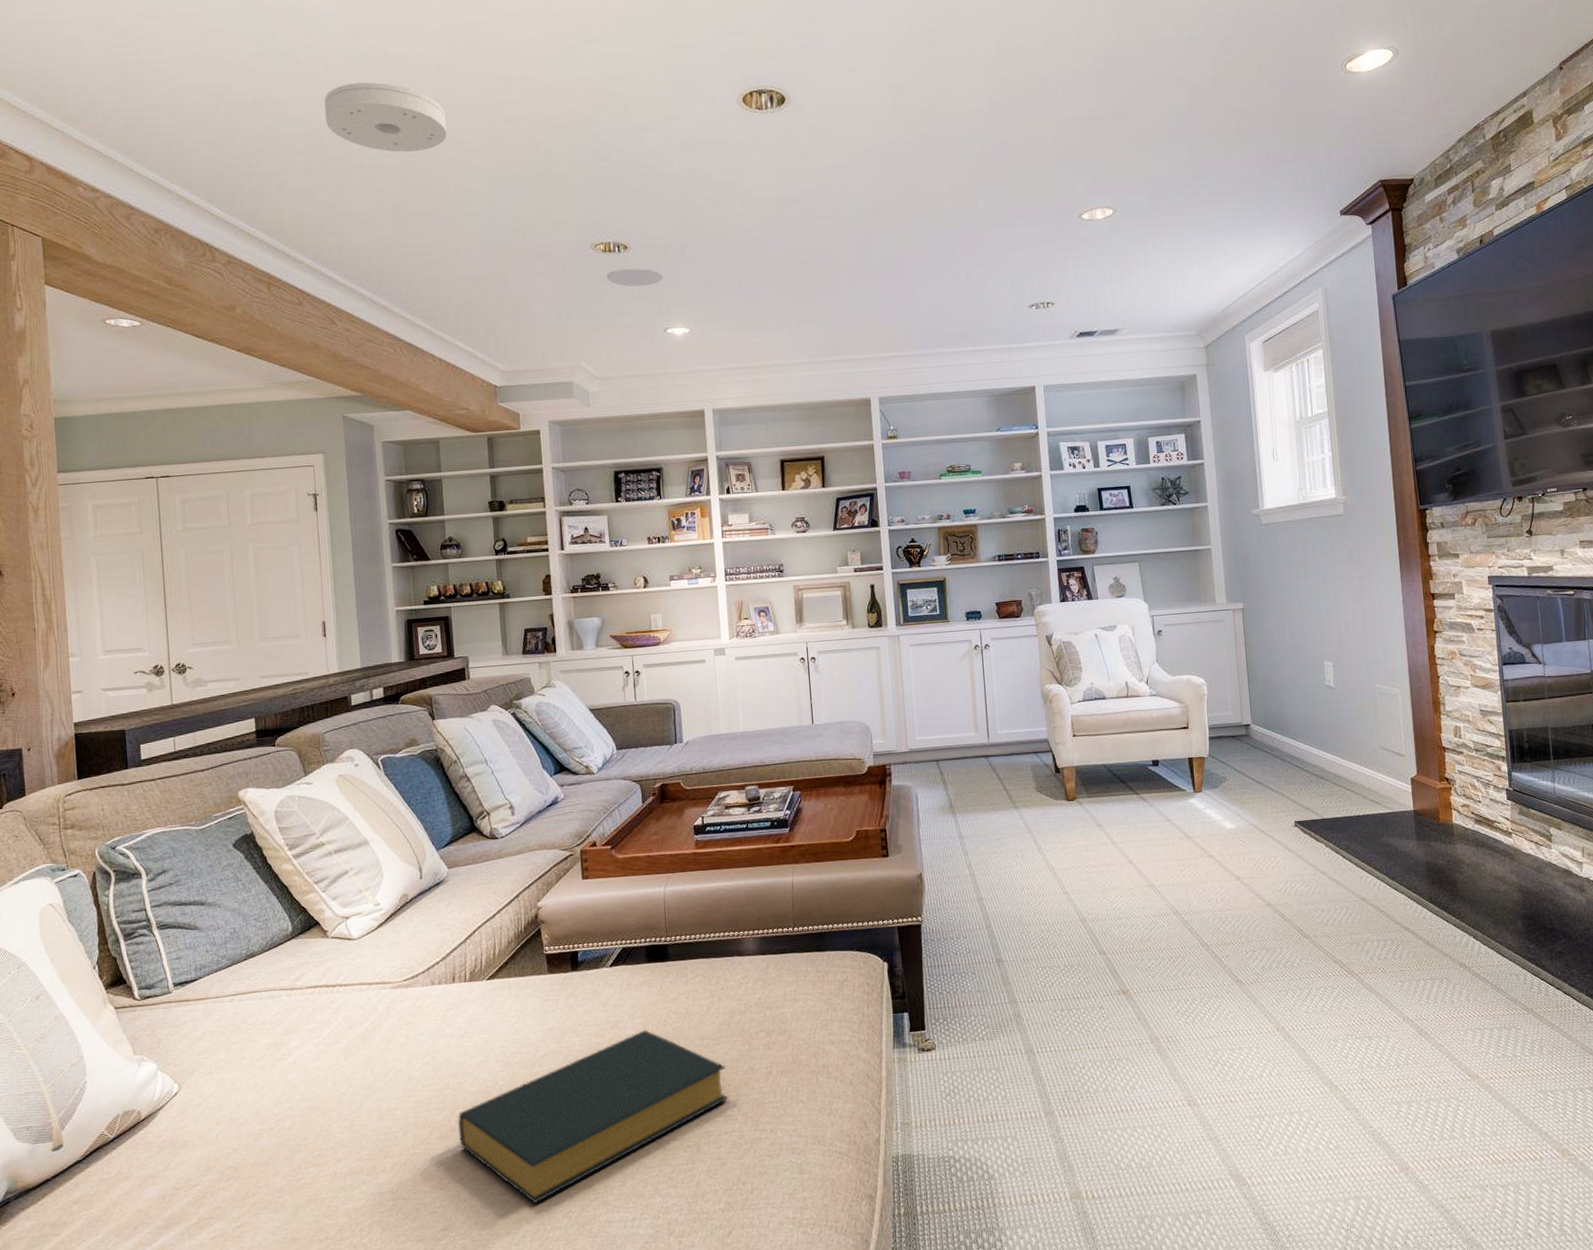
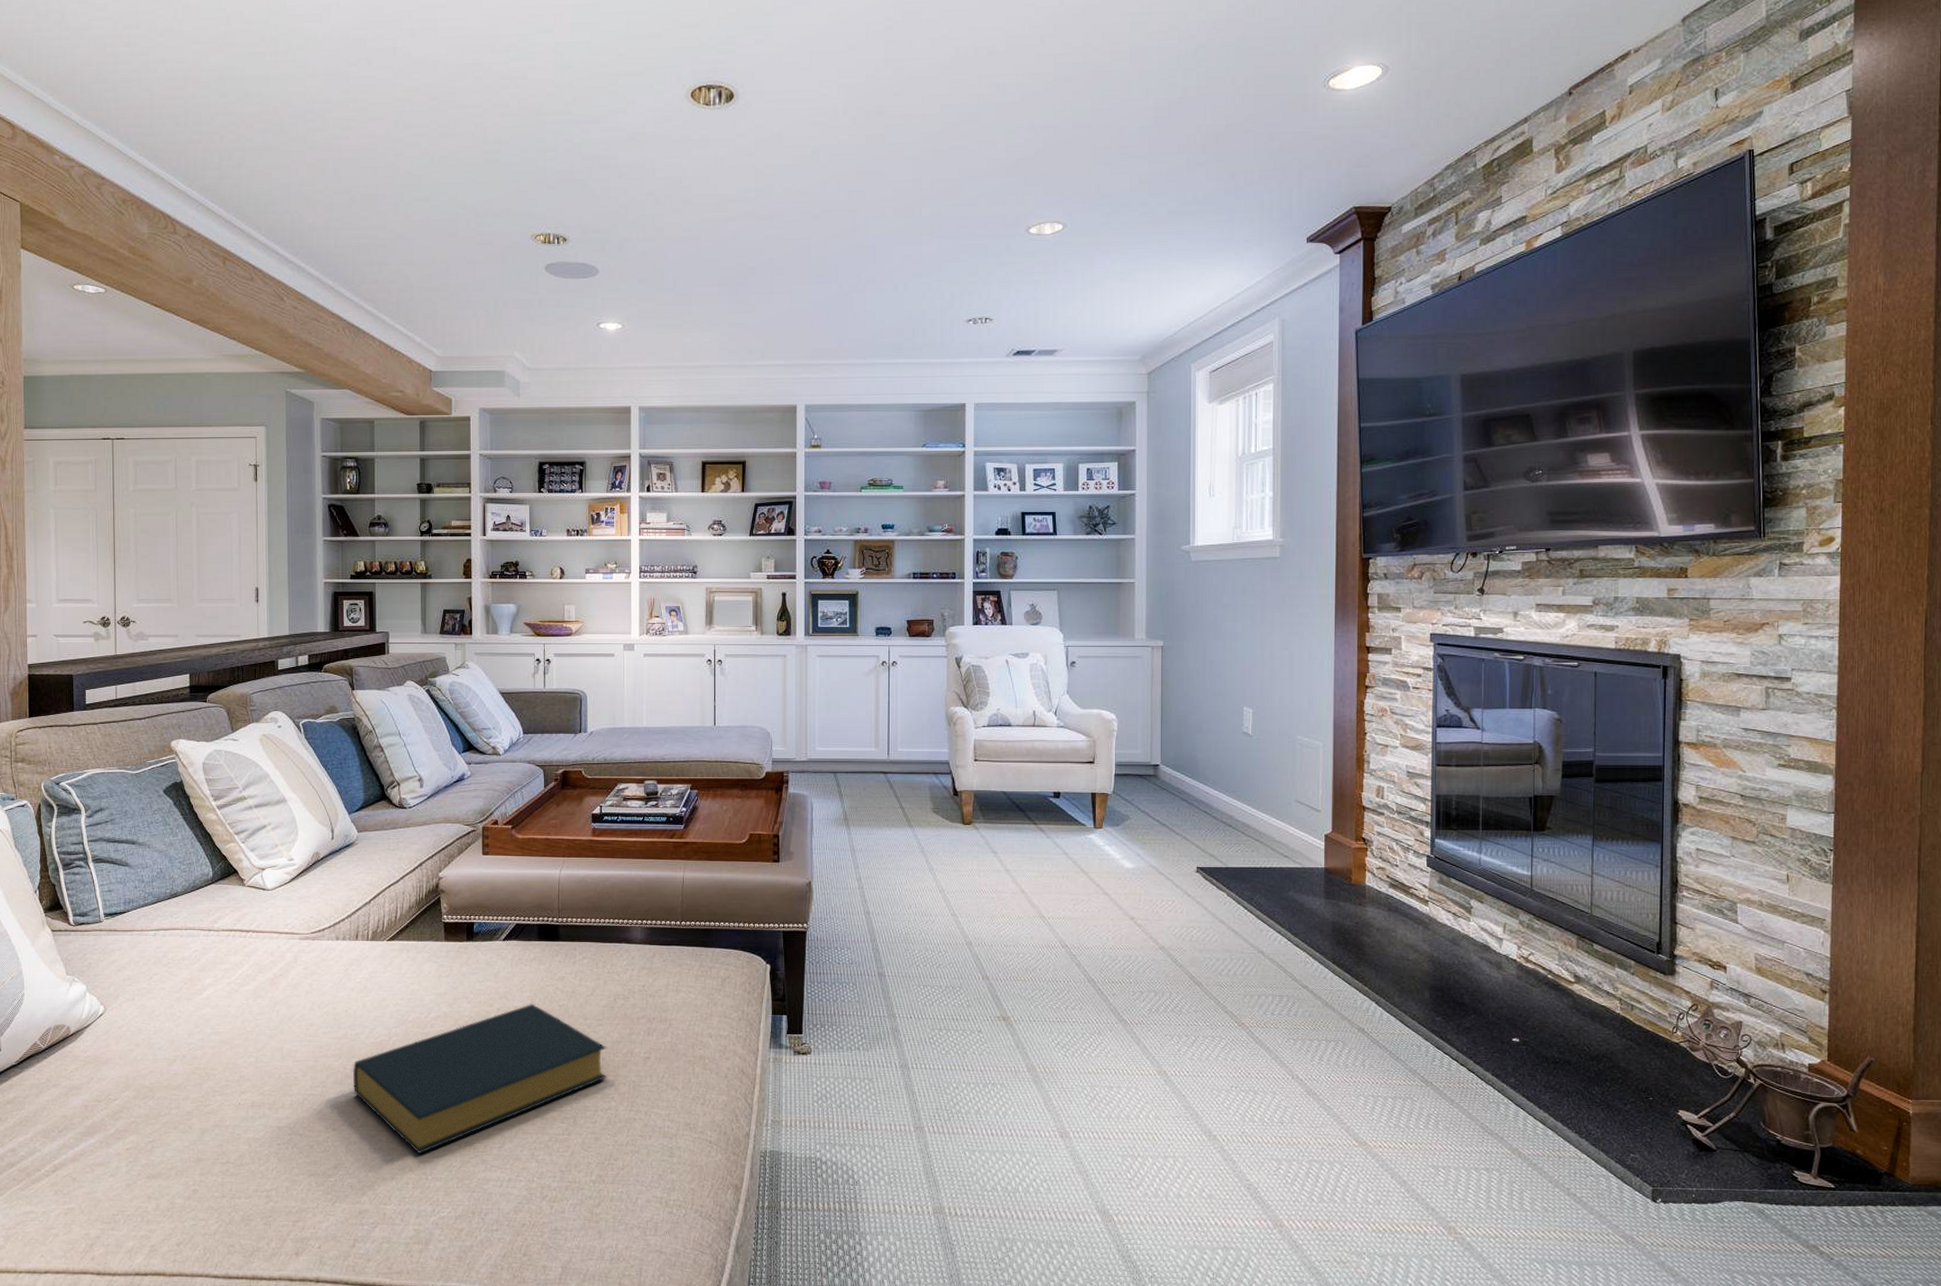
smoke detector: present [324,82,447,153] -> none [286,63,400,135]

